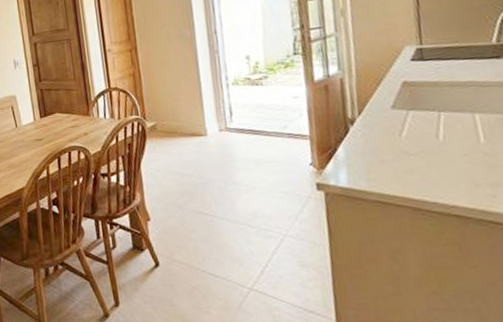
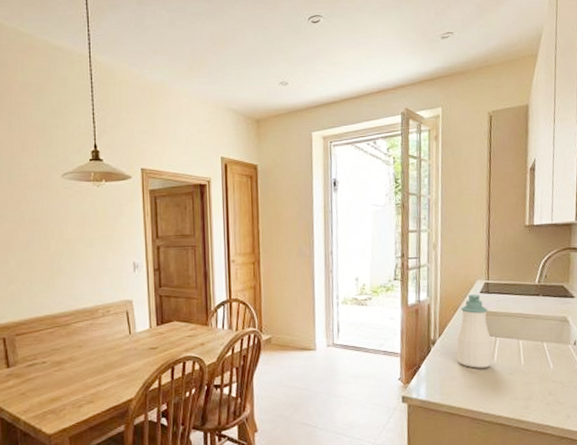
soap bottle: none [383,63,438,150] -> present [456,294,493,368]

